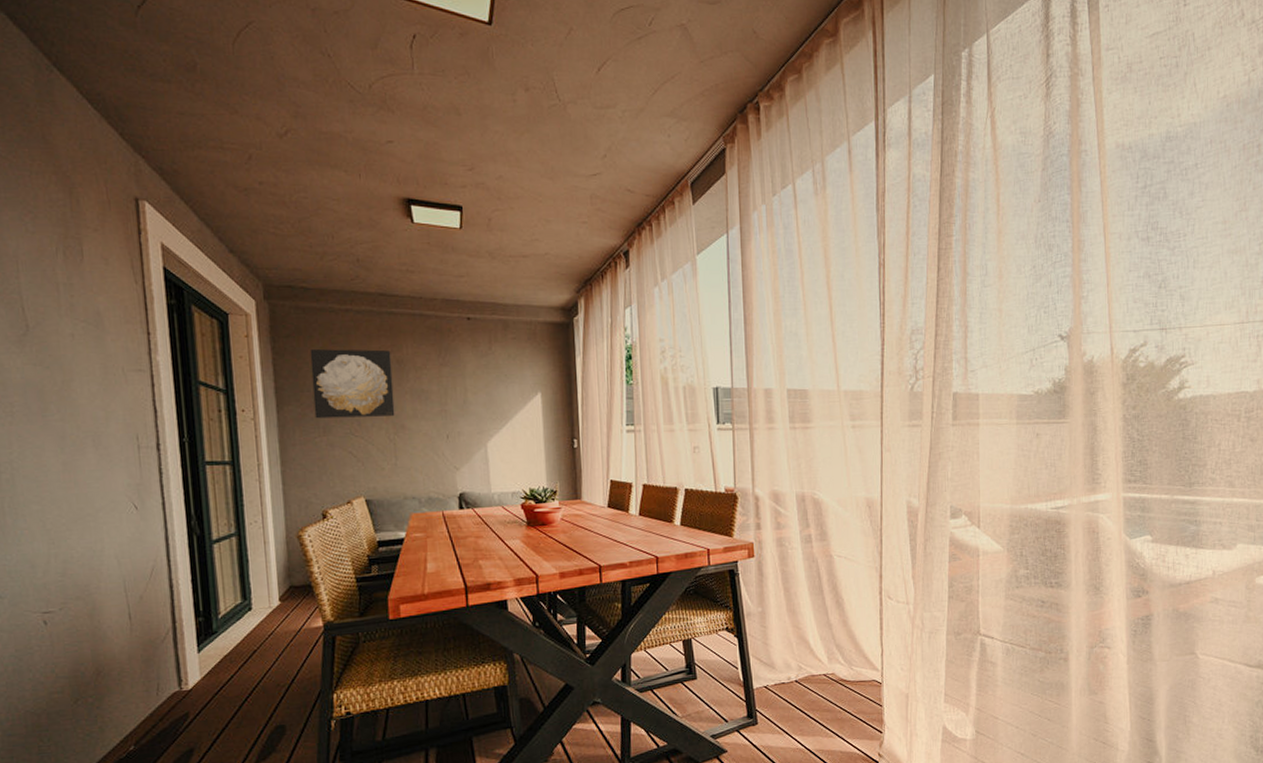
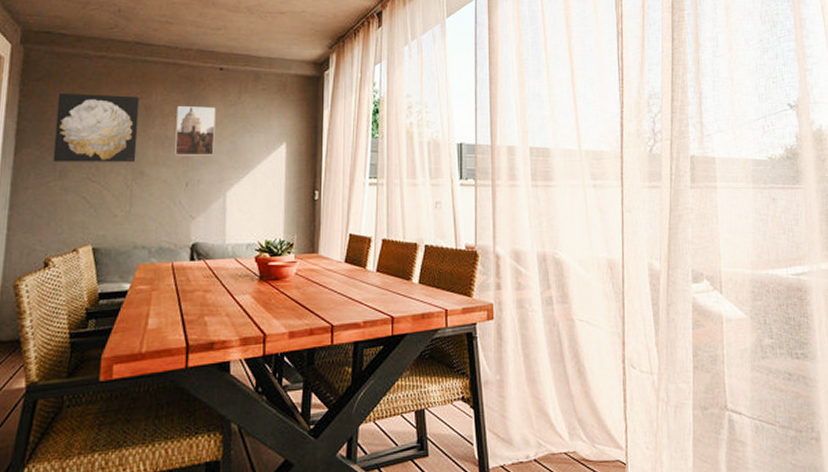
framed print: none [429,358,471,409] -> present [175,106,216,156]

